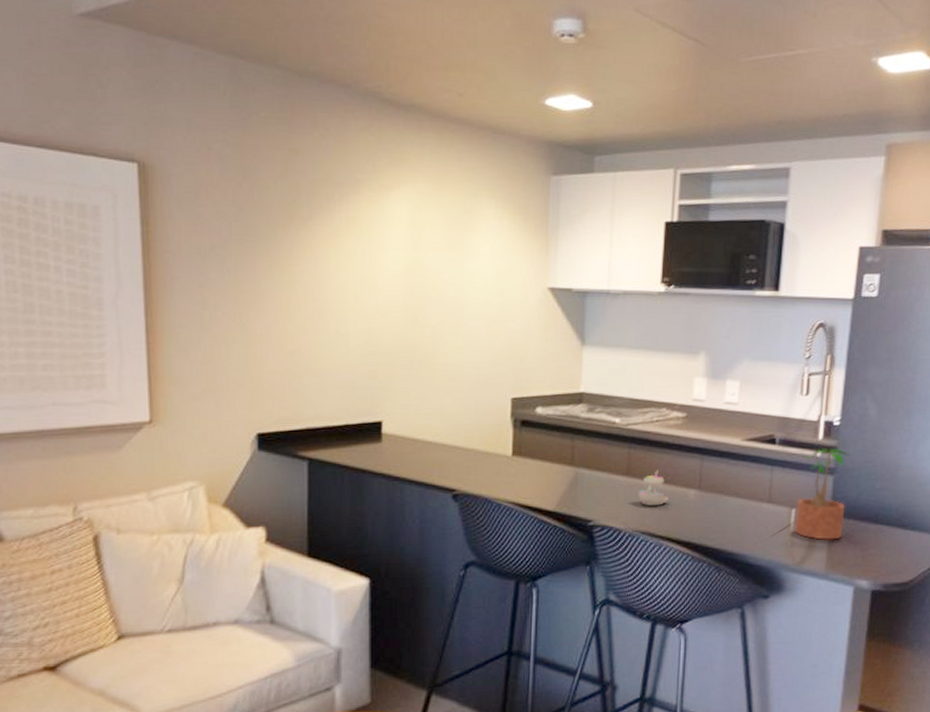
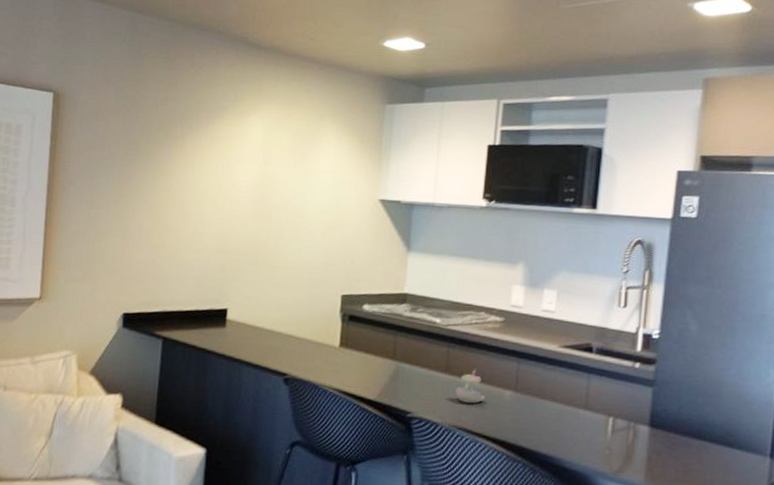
potted plant: present [795,449,852,540] -> none [612,360,672,452]

